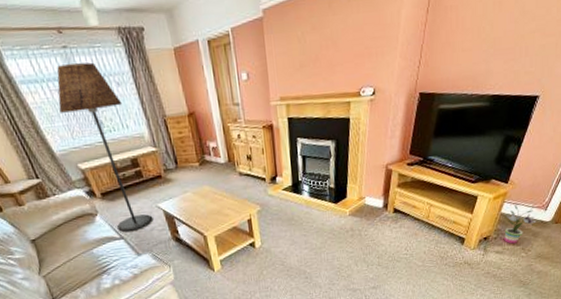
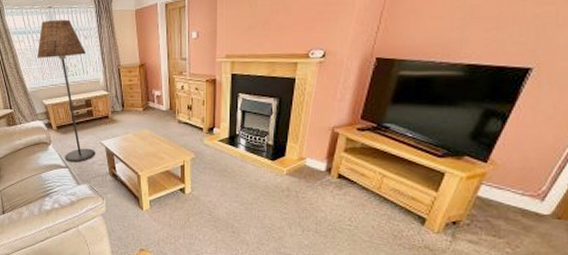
potted plant: present [504,205,537,244] -> none [481,189,529,235]

